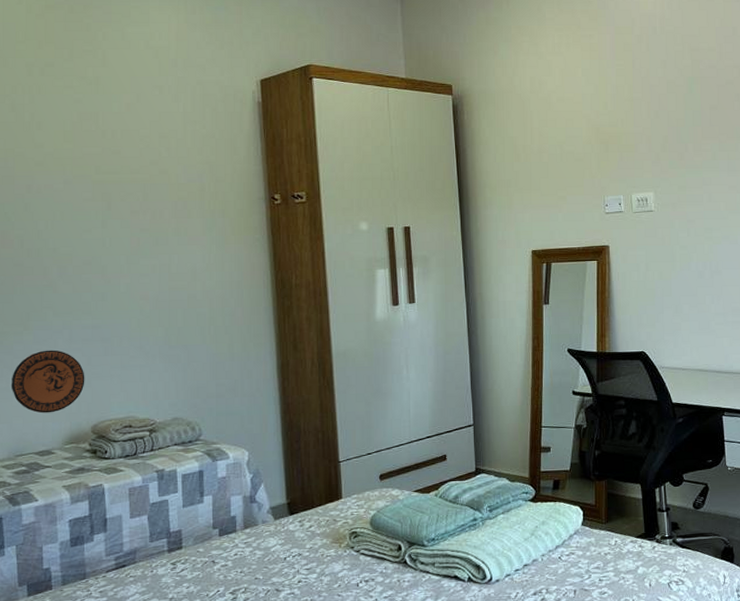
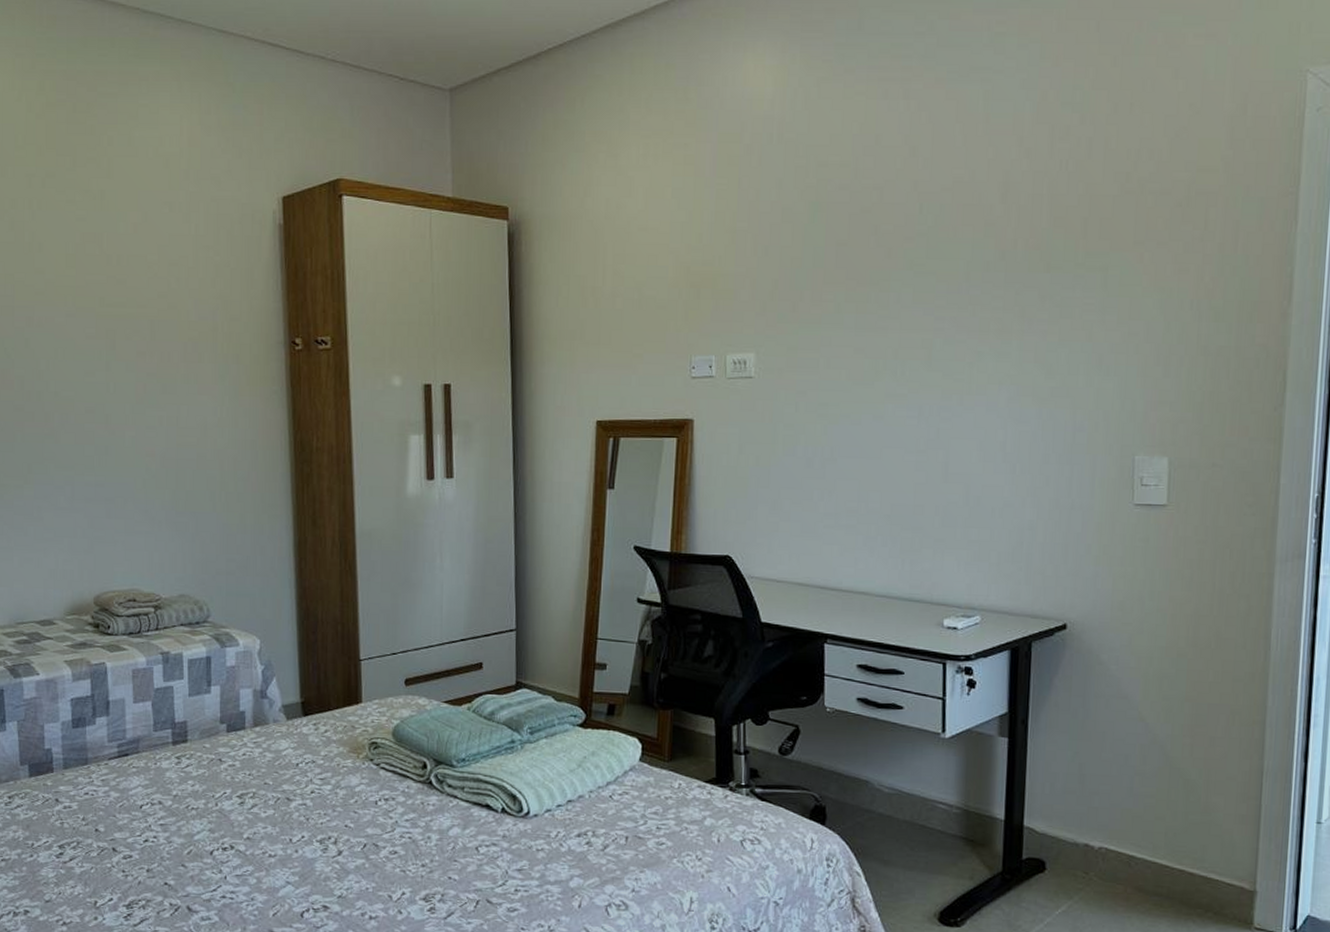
decorative plate: present [10,350,85,414] -> none [11,507,88,579]

